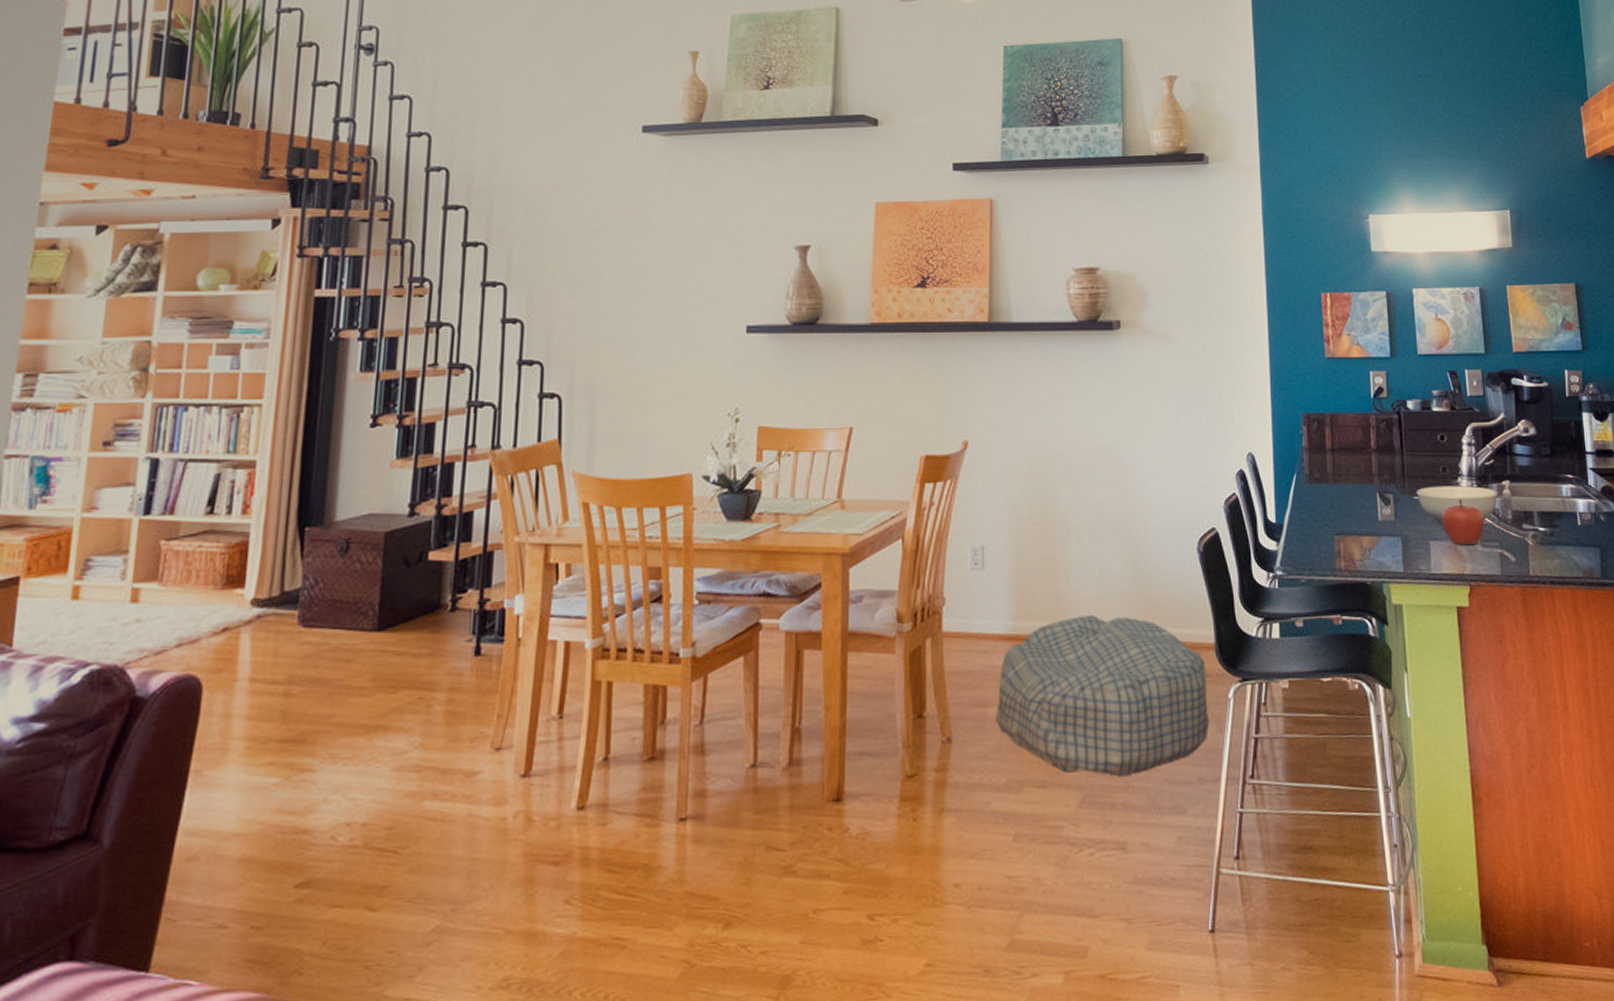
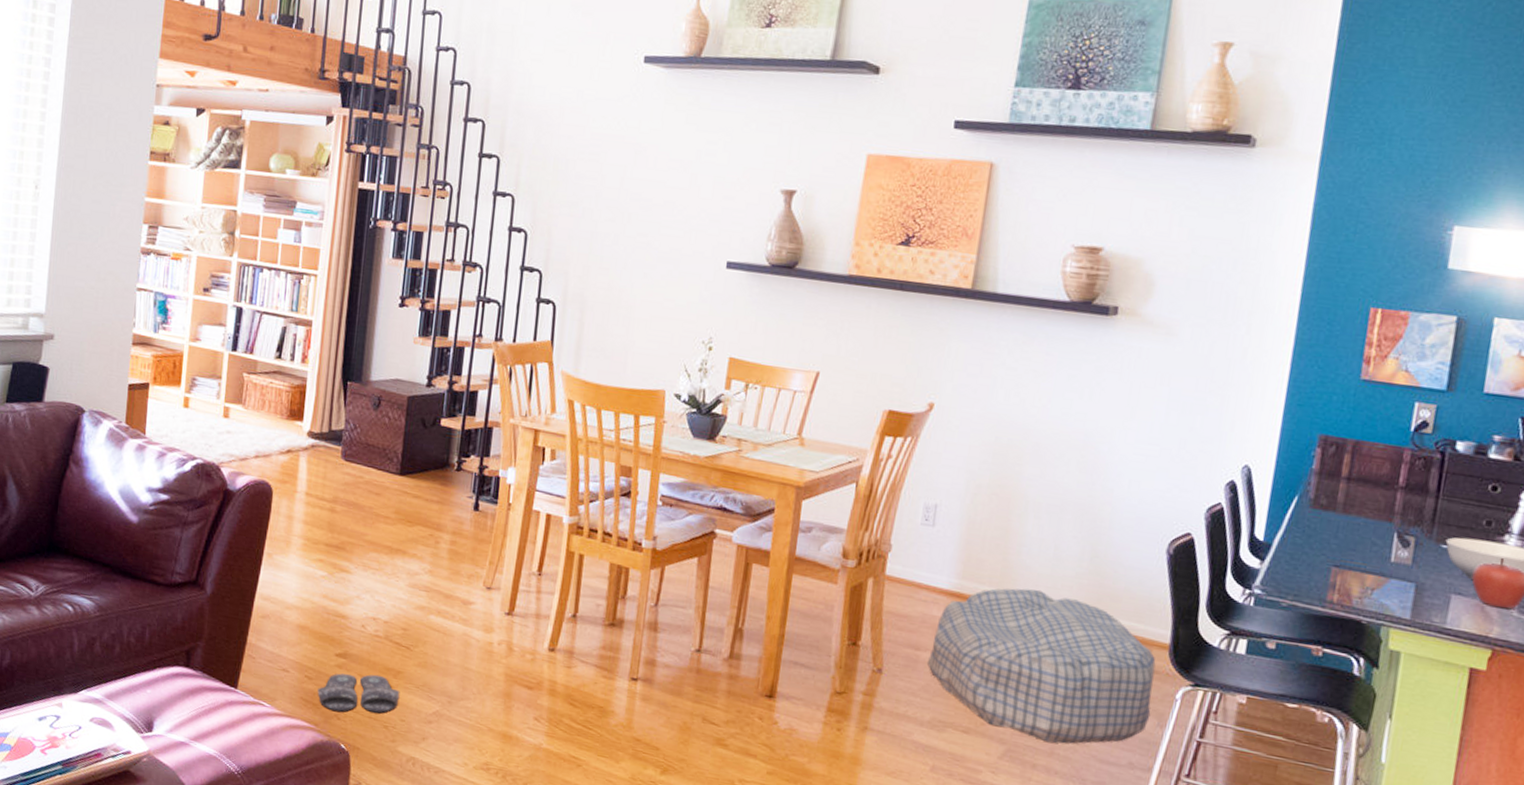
slippers: none [269,898,386,966] -> present [317,673,400,714]

